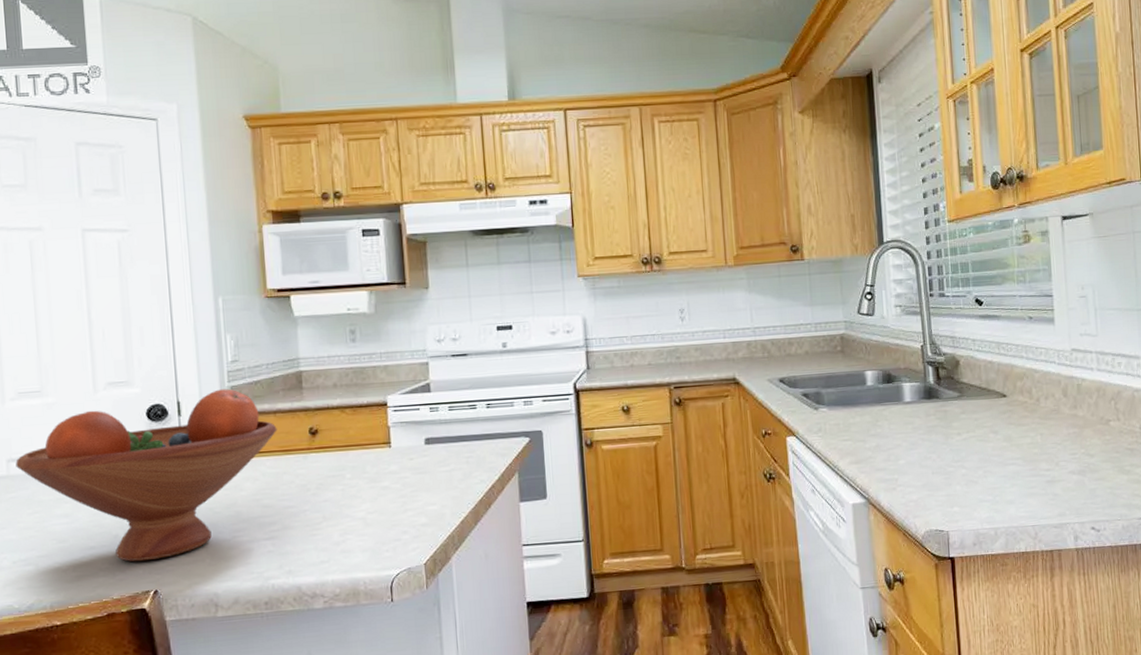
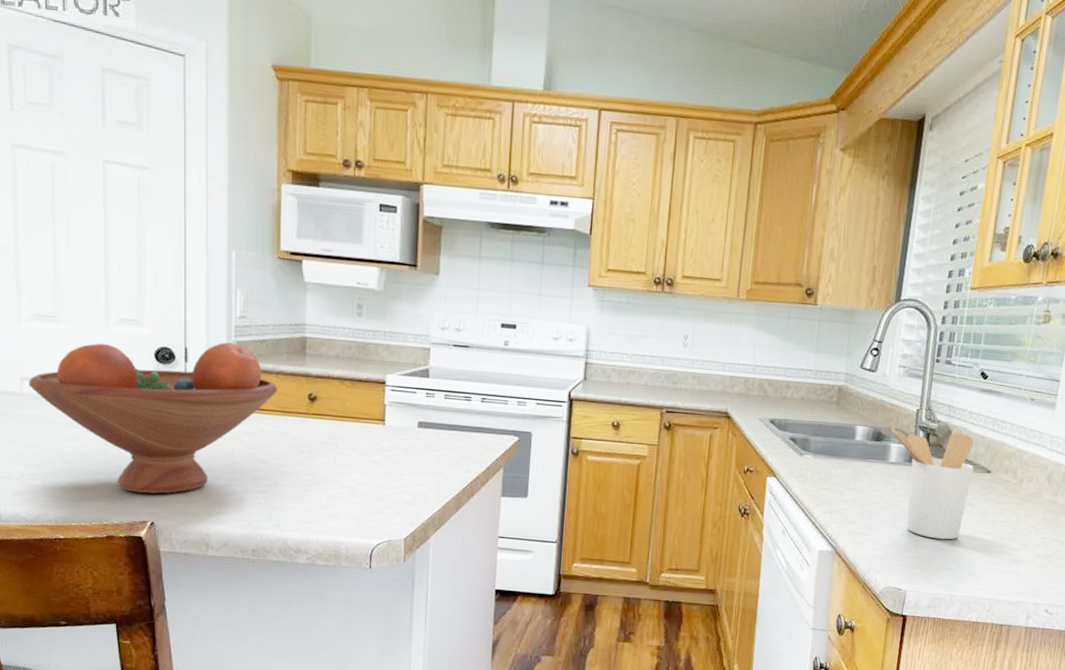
utensil holder: none [899,361,990,473] -> present [890,427,974,540]

